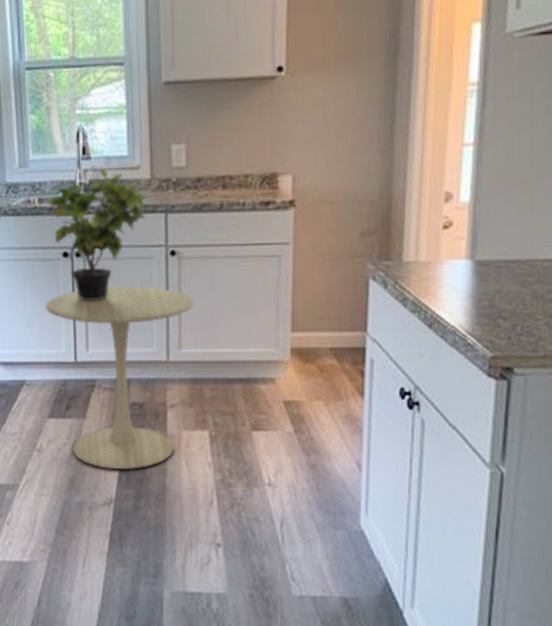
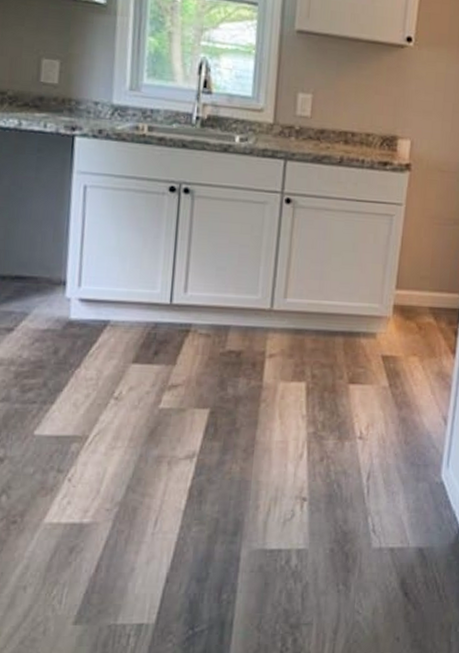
side table: present [45,286,195,470] -> none [142,229,305,422]
potted plant: present [46,168,146,300] -> none [157,105,266,241]

